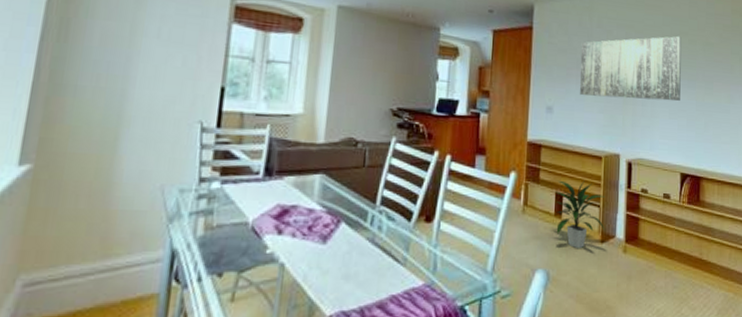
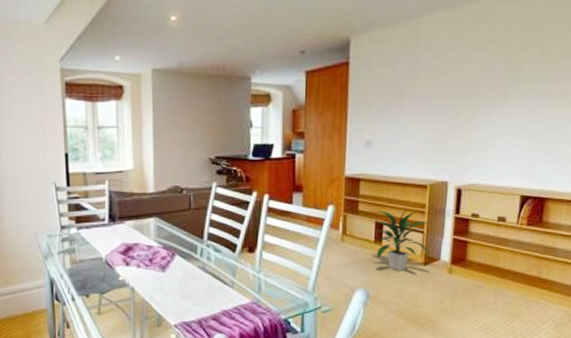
wall art: present [579,36,682,101] -> none [402,47,533,127]

